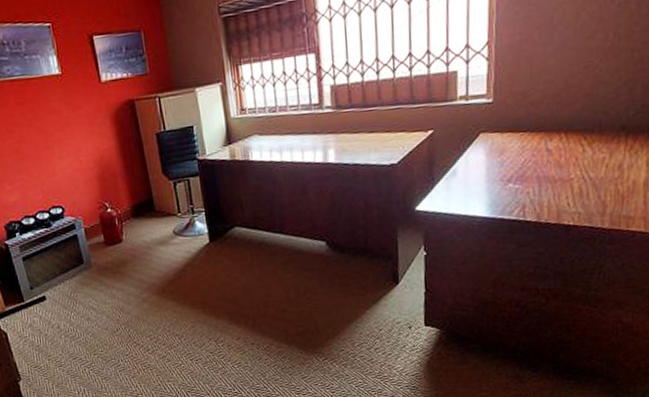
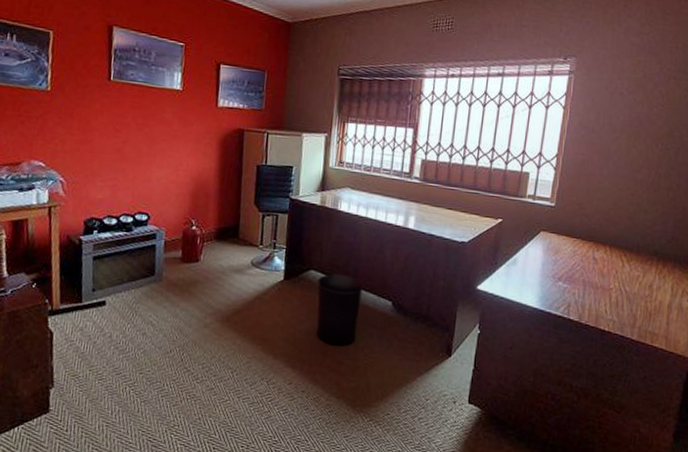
waste bin: none [244,224,295,296] -> present [316,273,364,346]

